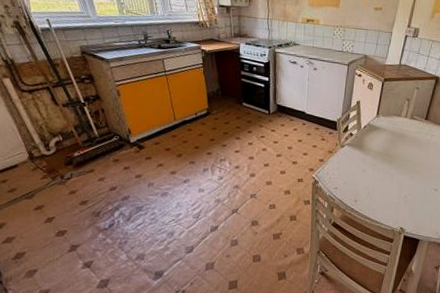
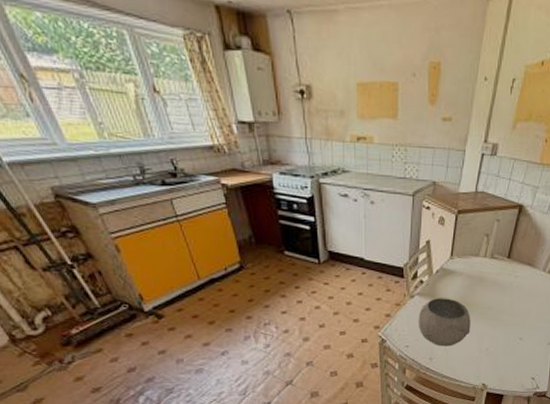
bowl: none [346,149,392,192] -> present [418,298,471,347]

